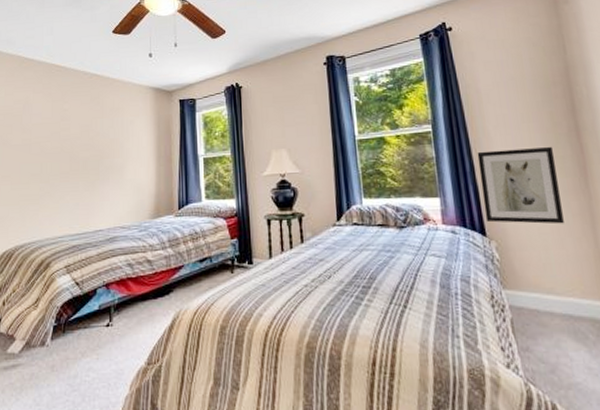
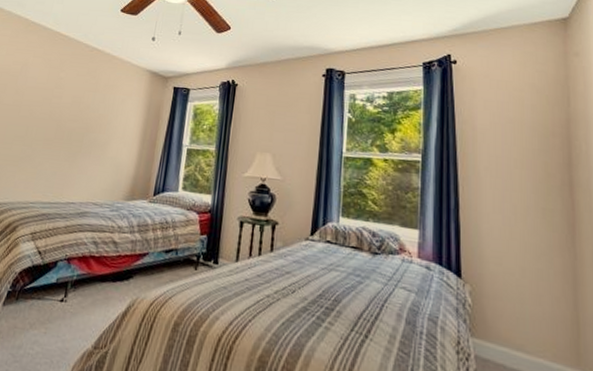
wall art: present [477,147,564,224] -> none [463,190,544,280]

